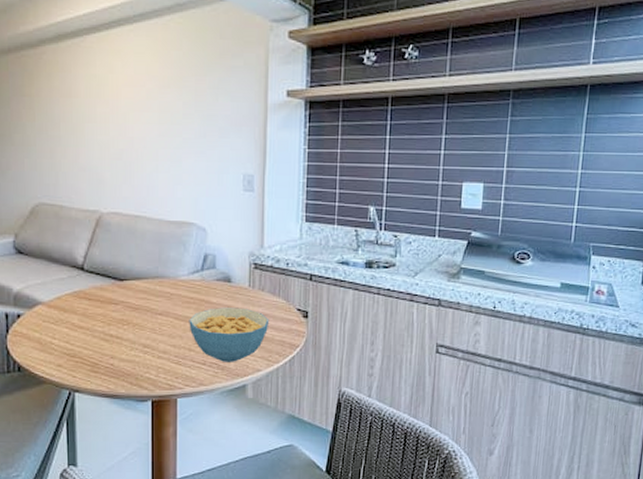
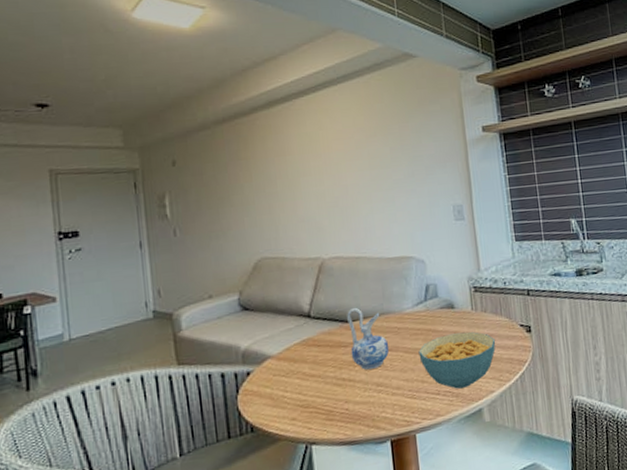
ceramic pitcher: none [120,266,160,330] -> present [347,307,390,370]

